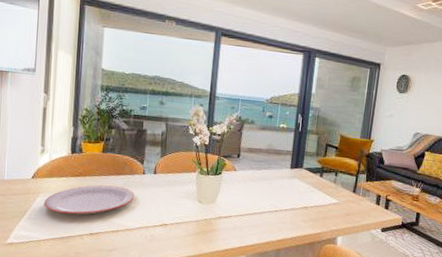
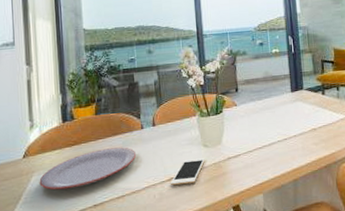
cell phone: none [161,211,197,233] -> present [170,158,205,186]

